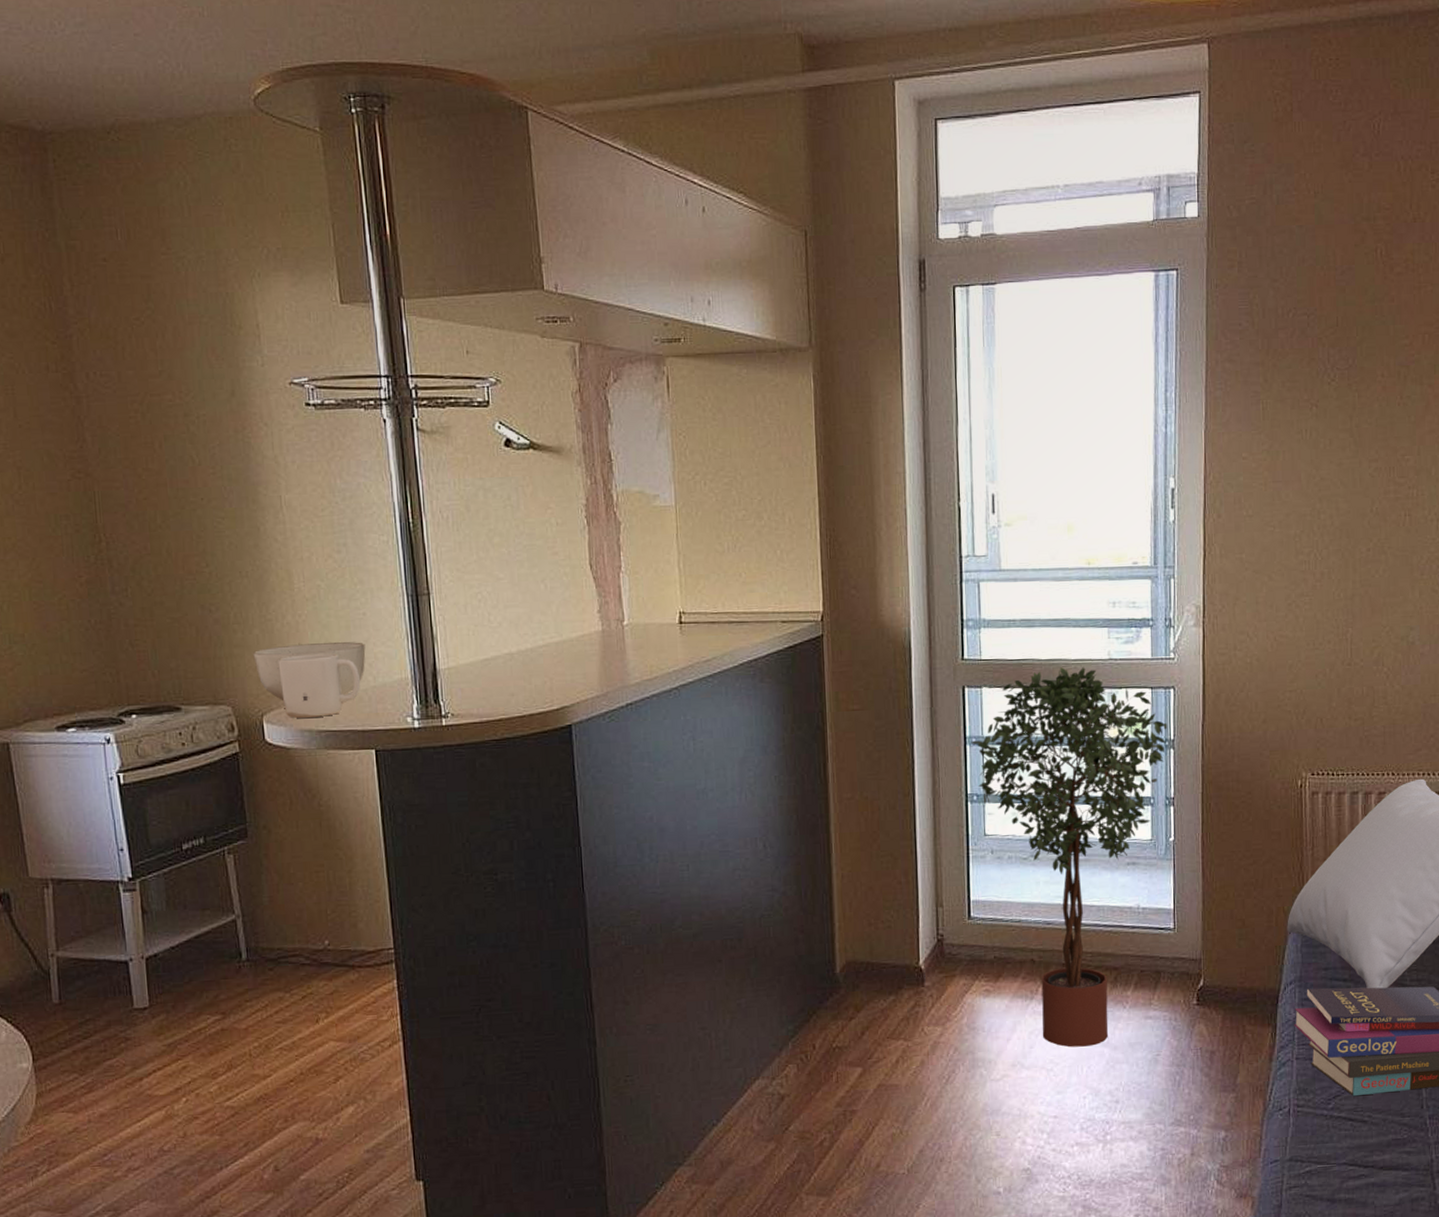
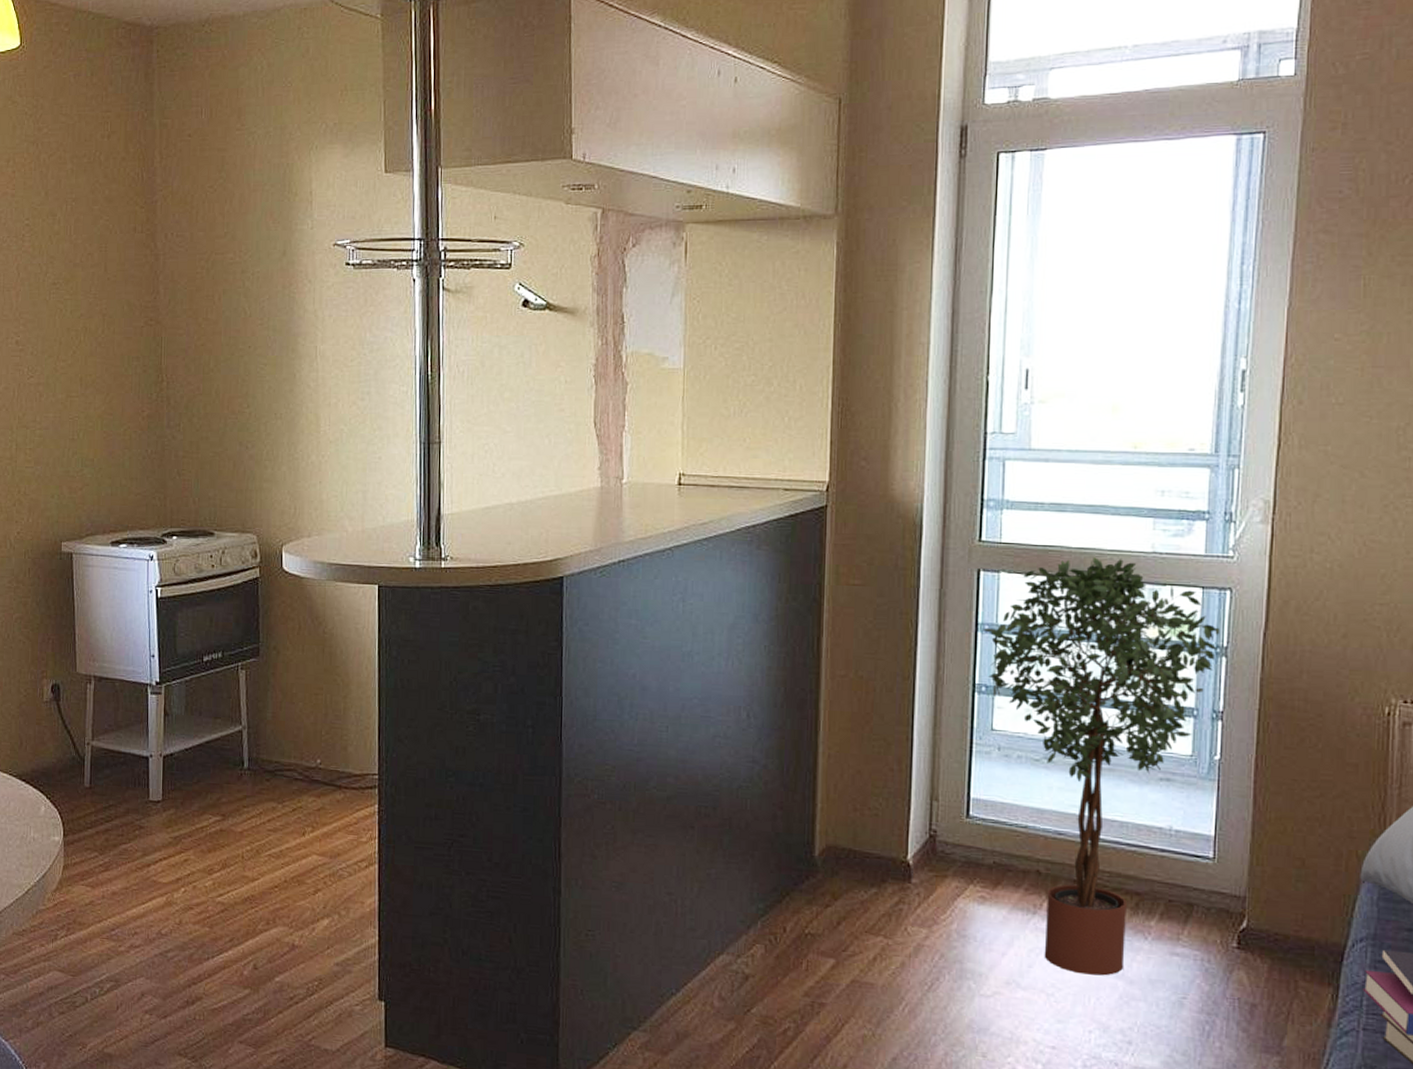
bowl: present [253,642,366,701] -> none [279,482,378,534]
mug: present [276,653,361,718] -> none [299,492,372,551]

